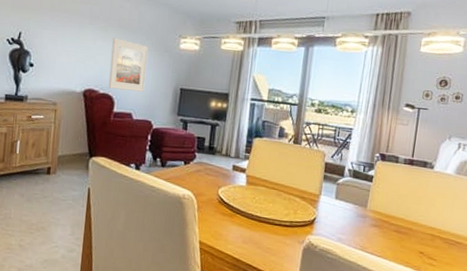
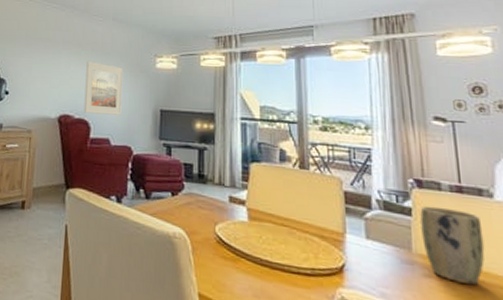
plant pot: none [375,174,421,232] -> present [420,205,485,286]

